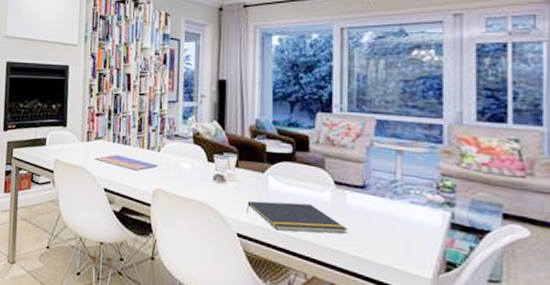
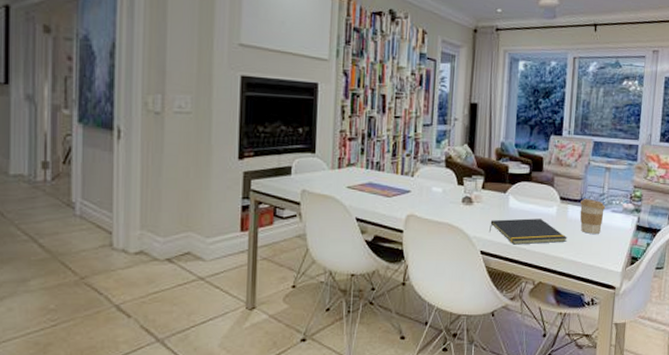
coffee cup: none [362,185,400,228] -> present [580,199,606,234]

